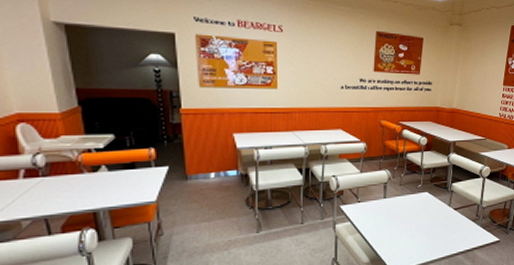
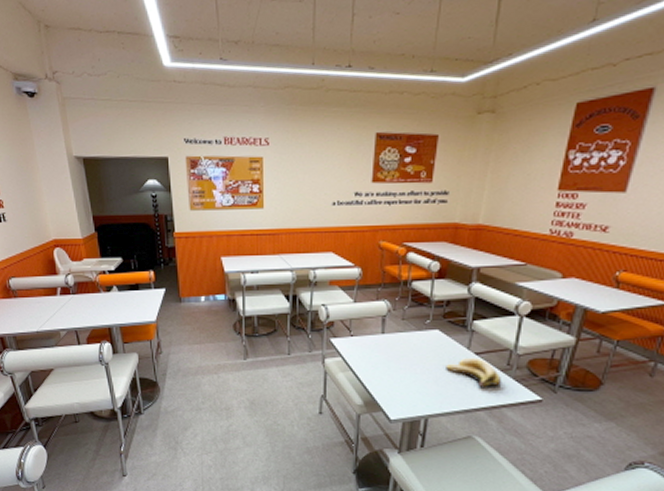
banana: none [434,212,472,237] -> present [446,357,501,389]

